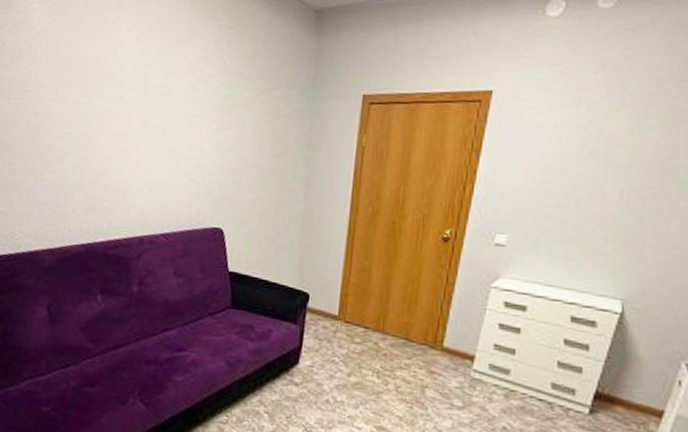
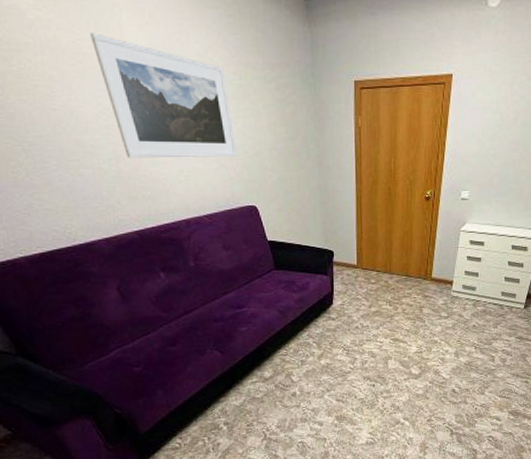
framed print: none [87,43,214,172] -> present [90,33,237,158]

